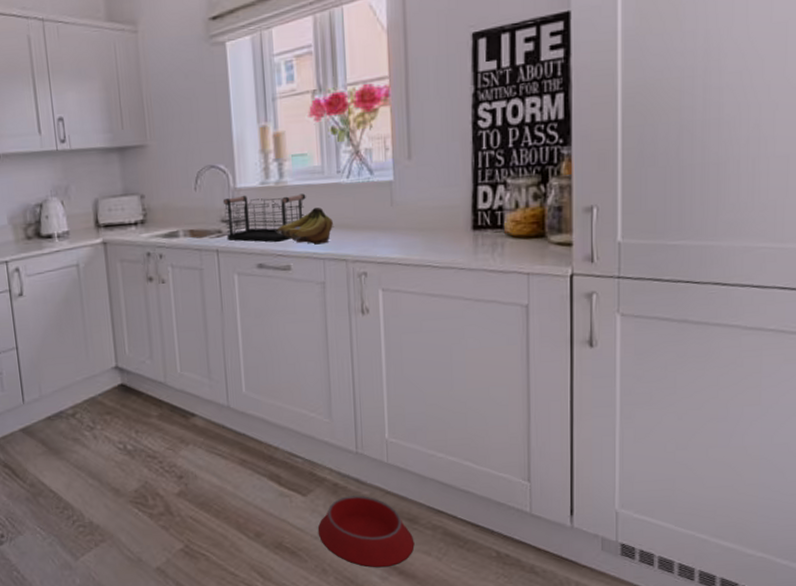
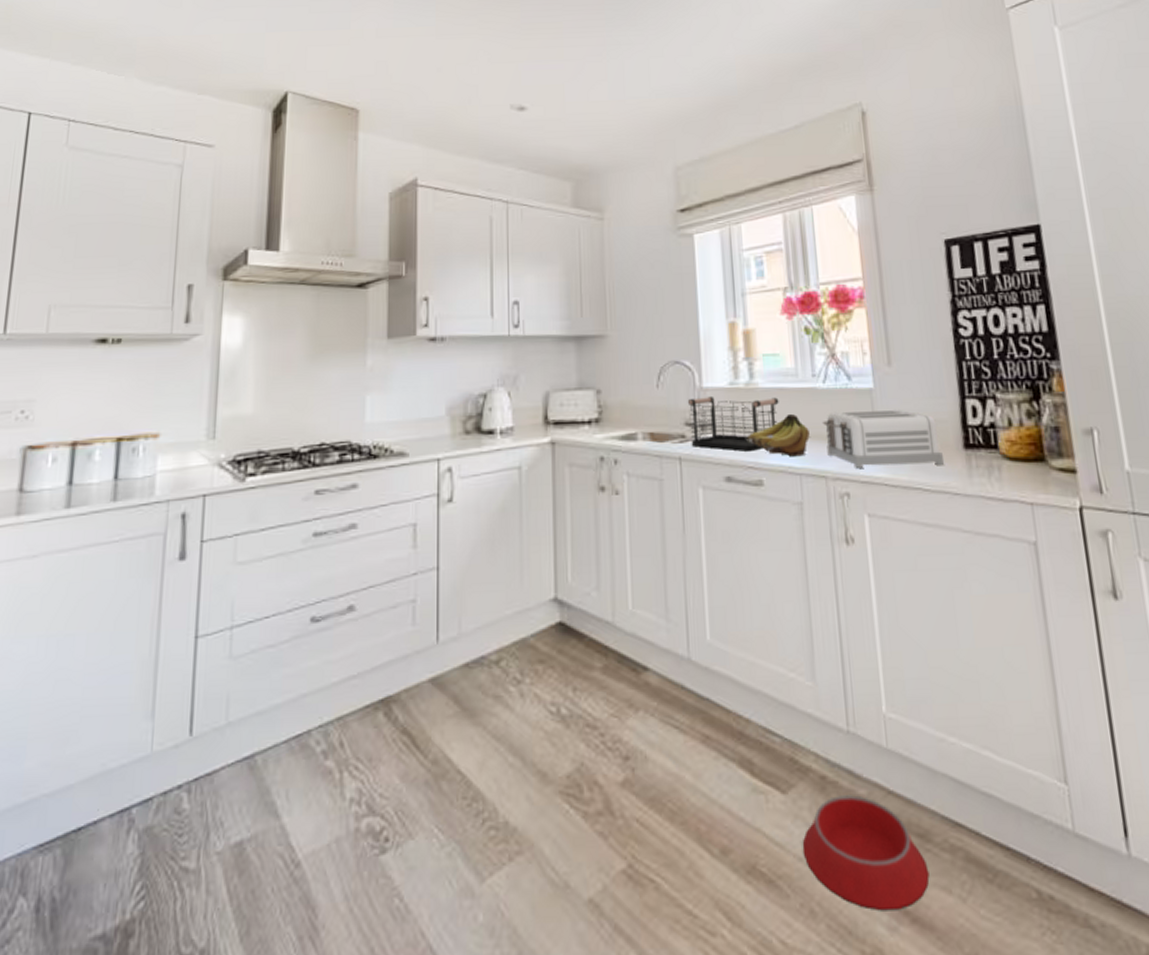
toaster: none [344,198,454,252] -> present [822,409,945,470]

